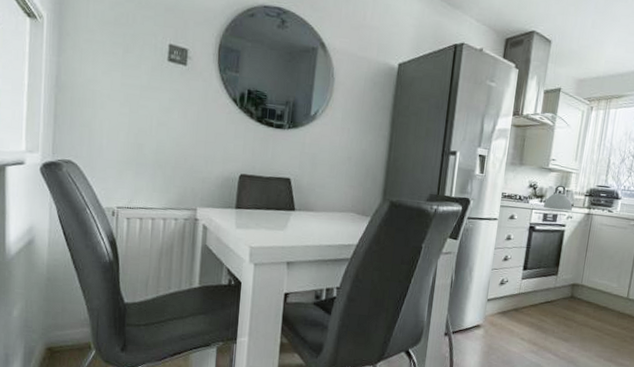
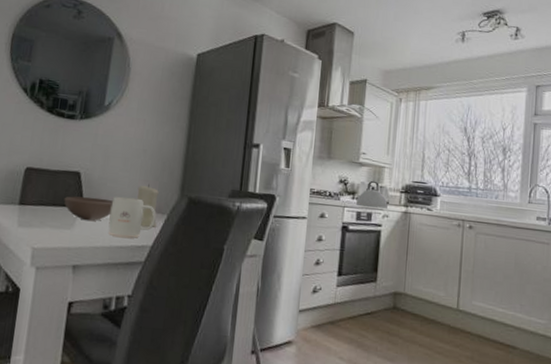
bowl: none [276,200,321,223] -> present [64,196,113,221]
mug: none [317,200,361,238] -> present [108,196,157,239]
candle: none [343,189,363,229] -> present [137,184,159,228]

